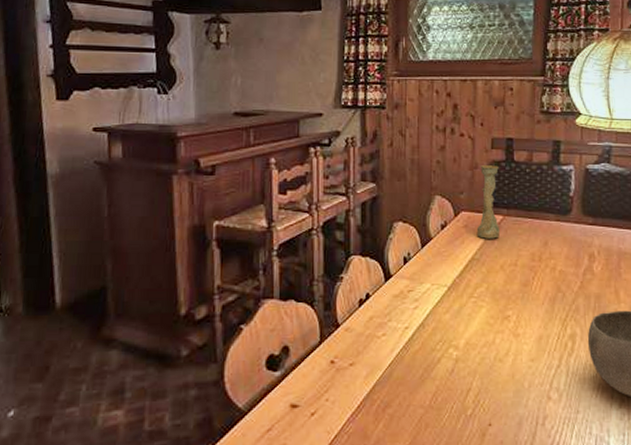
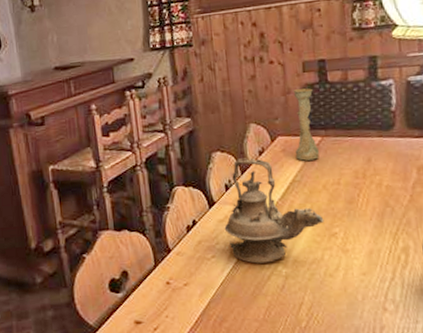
teapot: none [398,231,499,345] -> present [224,158,324,264]

